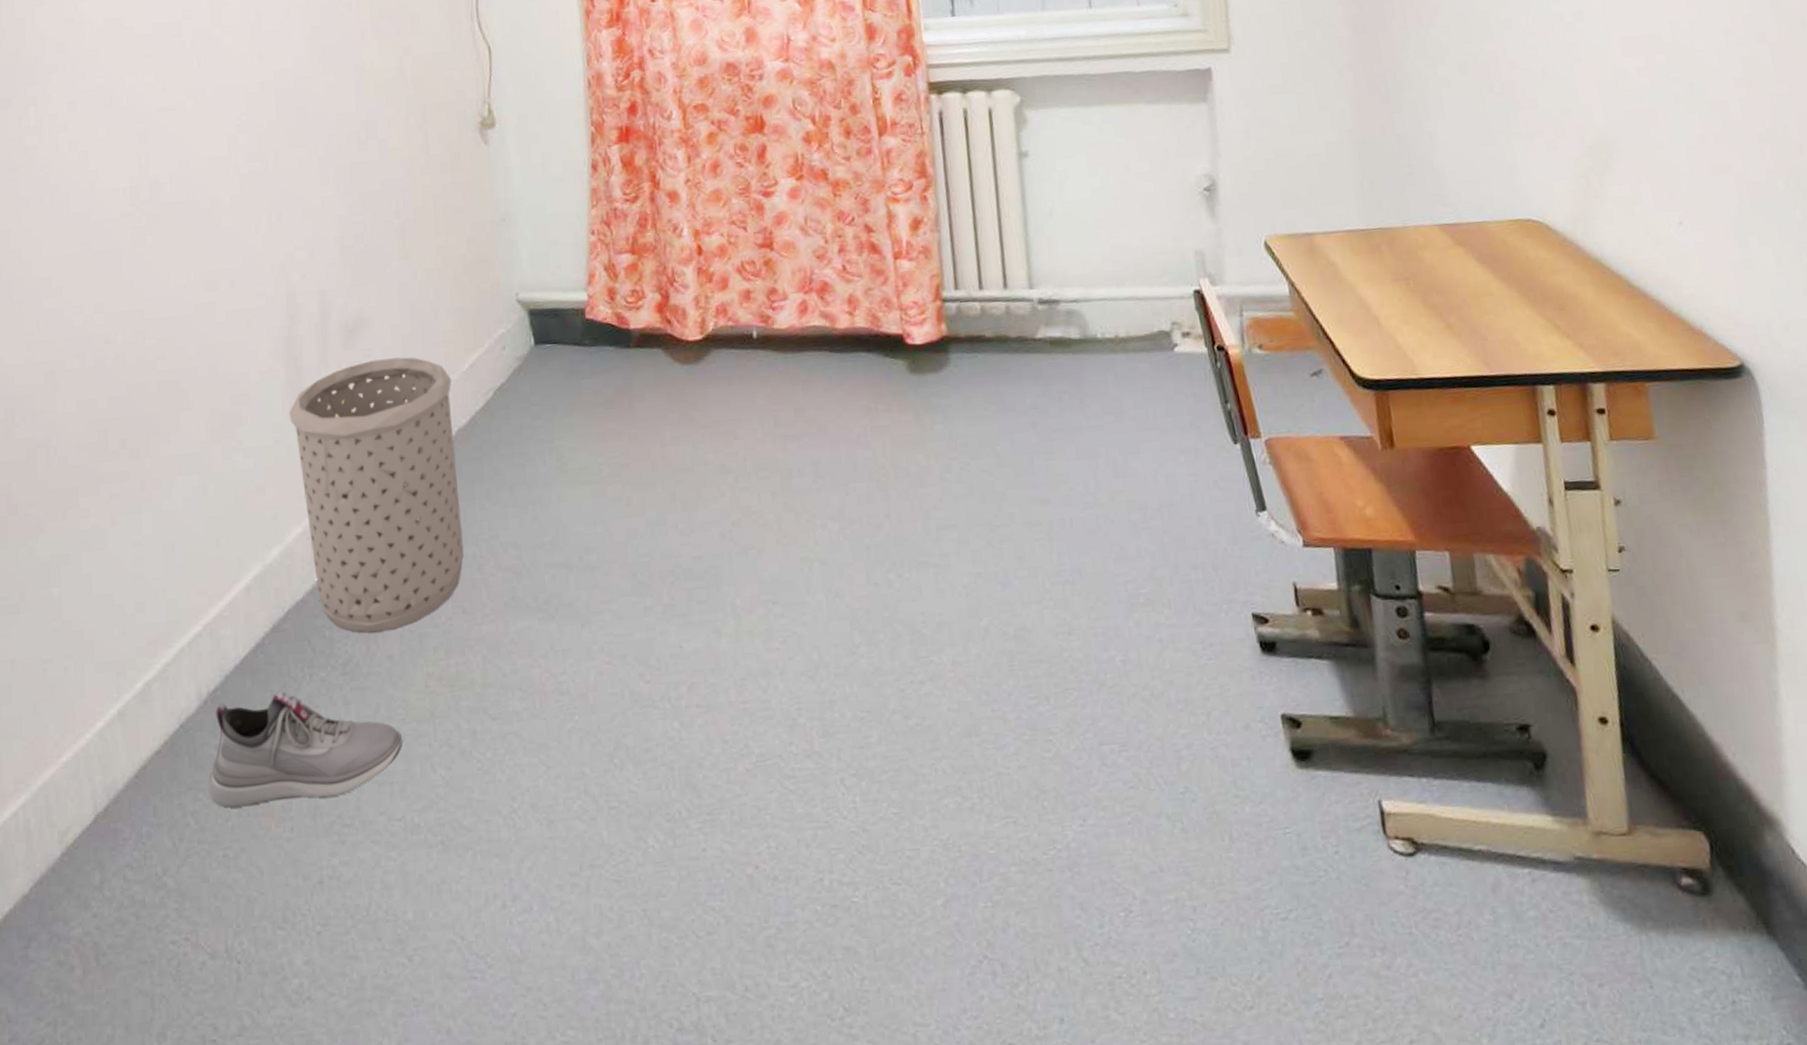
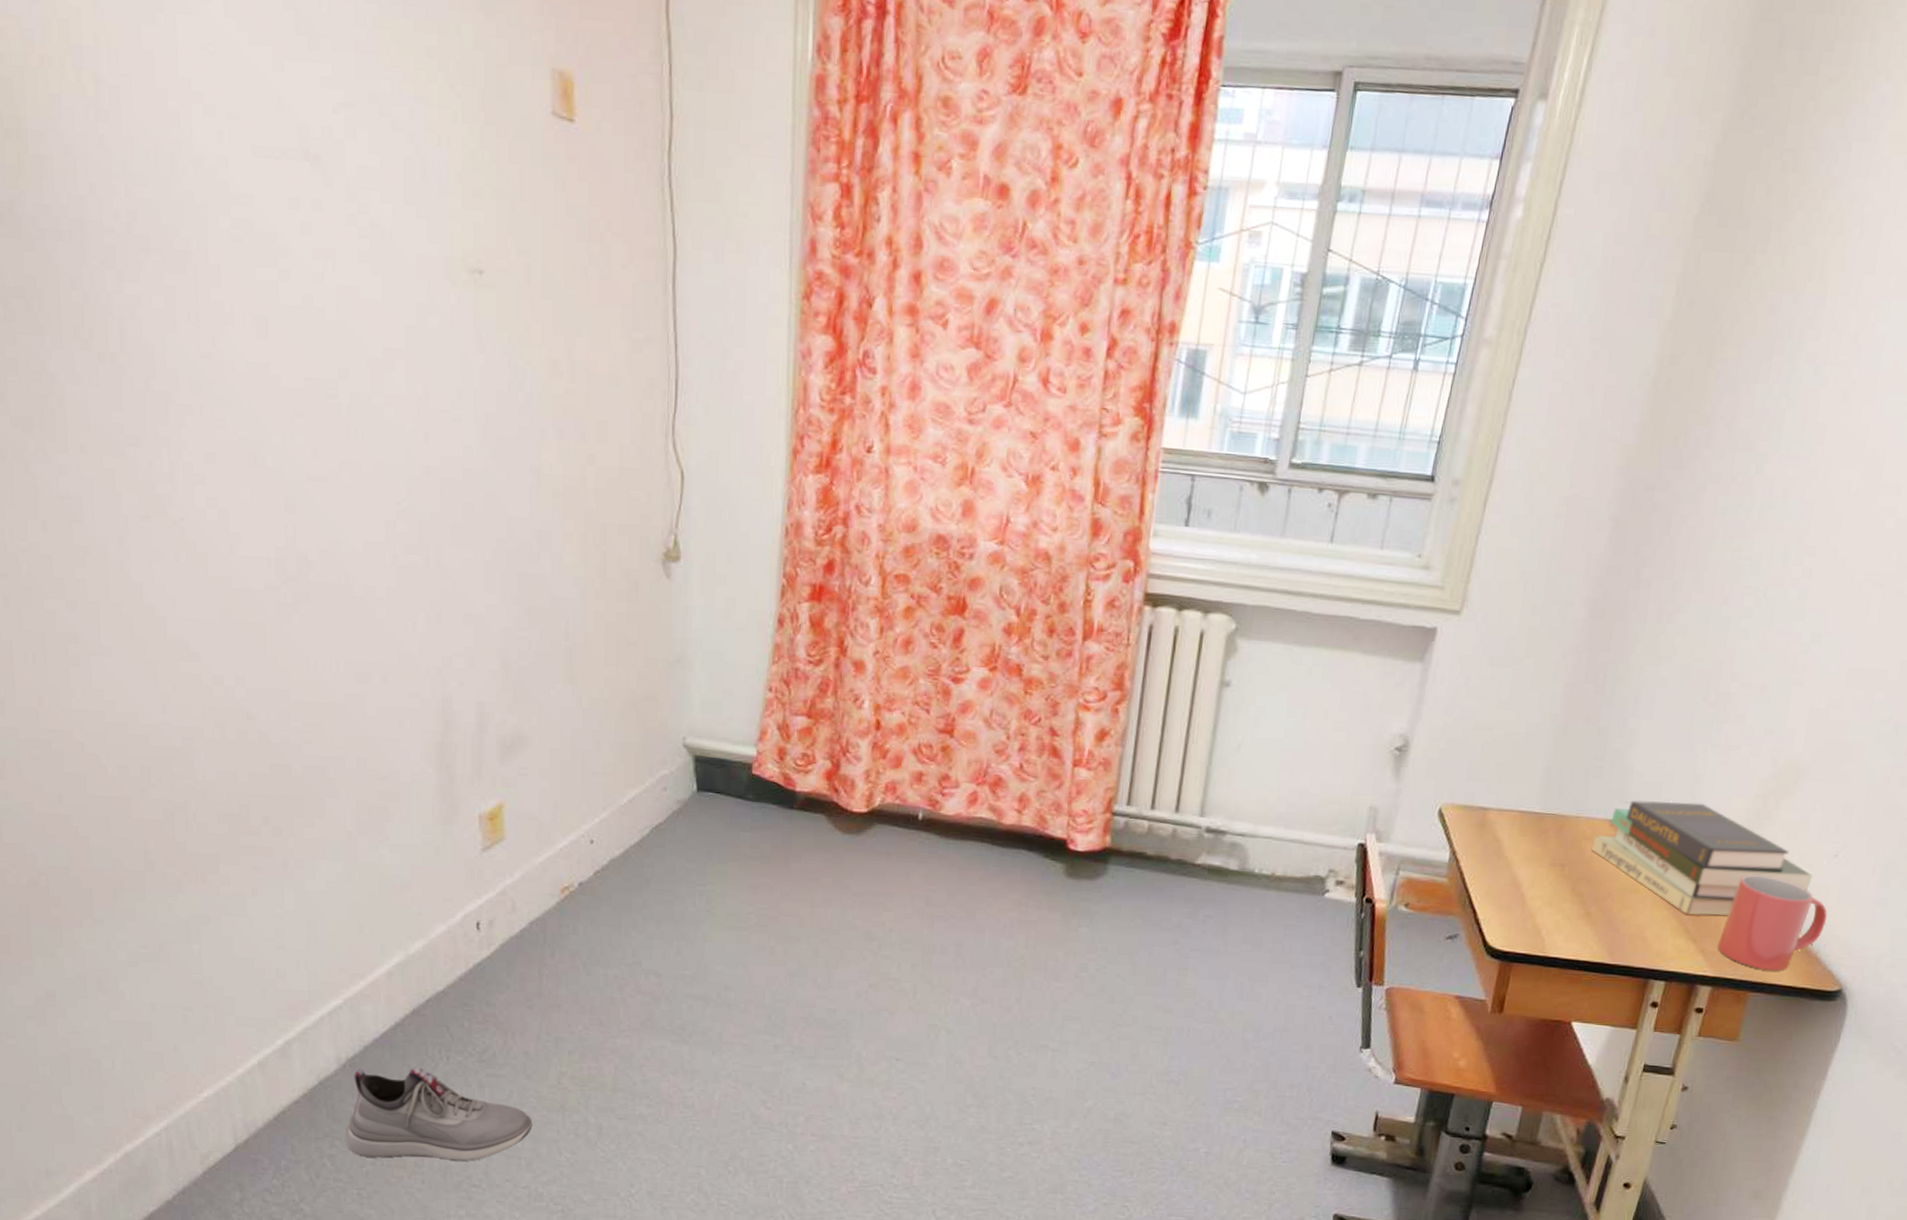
laundry basket: present [289,357,464,633] -> none [439,779,609,1030]
books: none [1428,192,1666,309] -> present [1591,800,1813,916]
mug: none [1591,255,1699,356] -> present [1718,874,1827,971]

